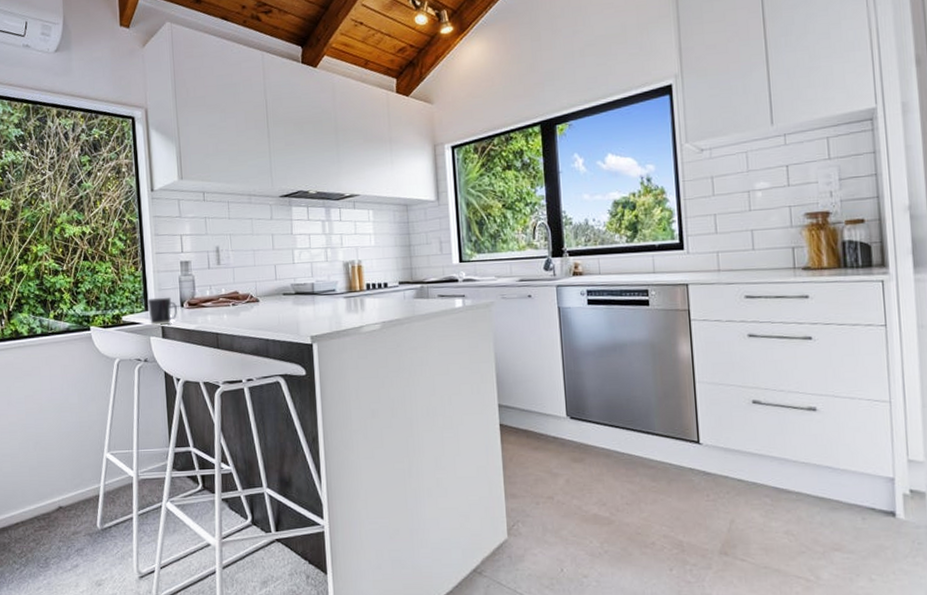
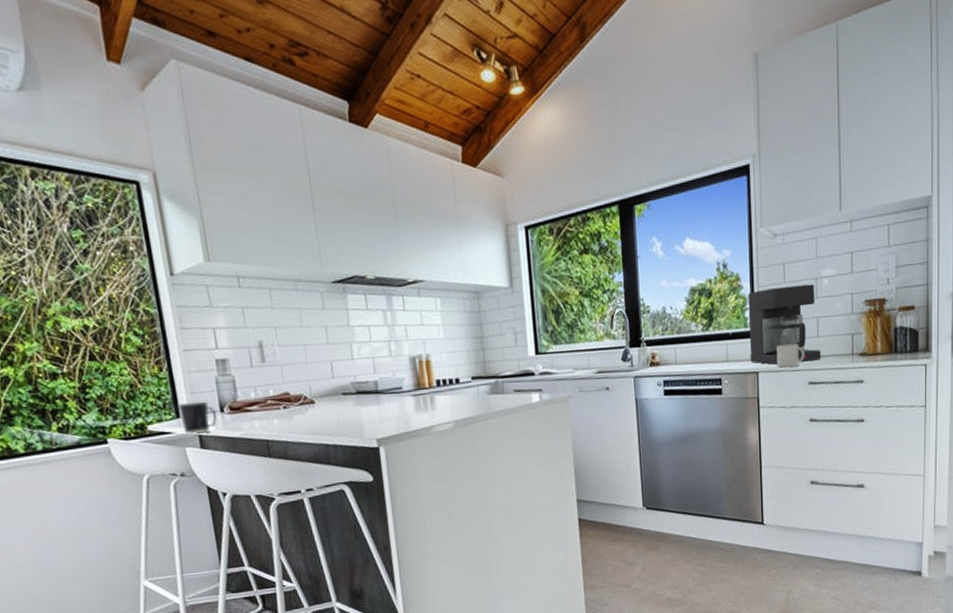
coffee maker: none [674,197,757,277] -> present [747,284,820,365]
mug: none [707,256,740,280] -> present [776,343,805,368]

